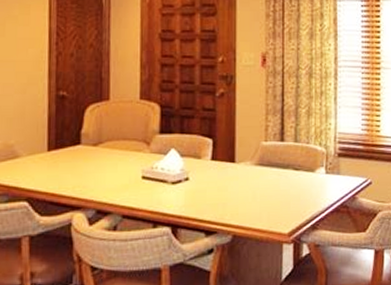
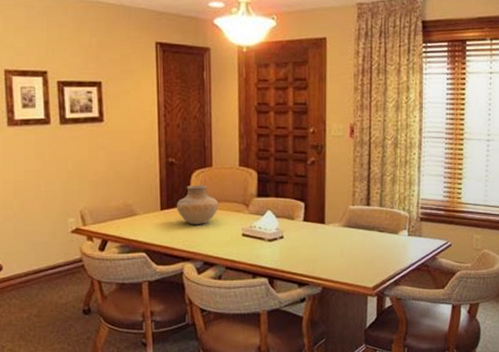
vase: none [66,121,116,167] -> present [176,185,219,224]

